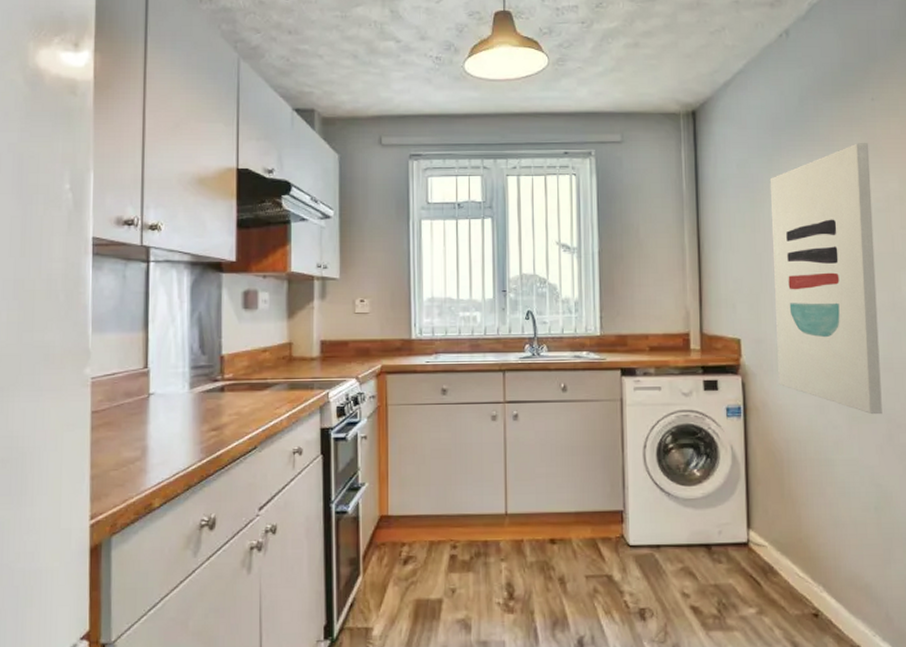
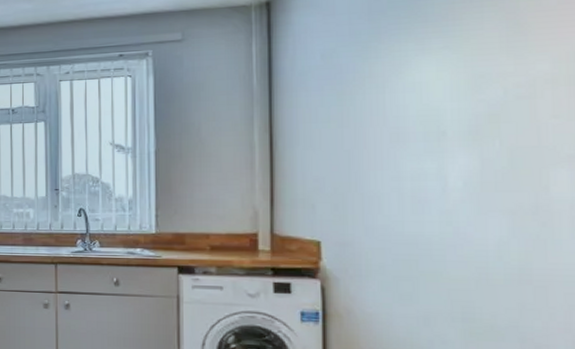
wall art: present [769,143,882,415] -> none [364,19,514,333]

